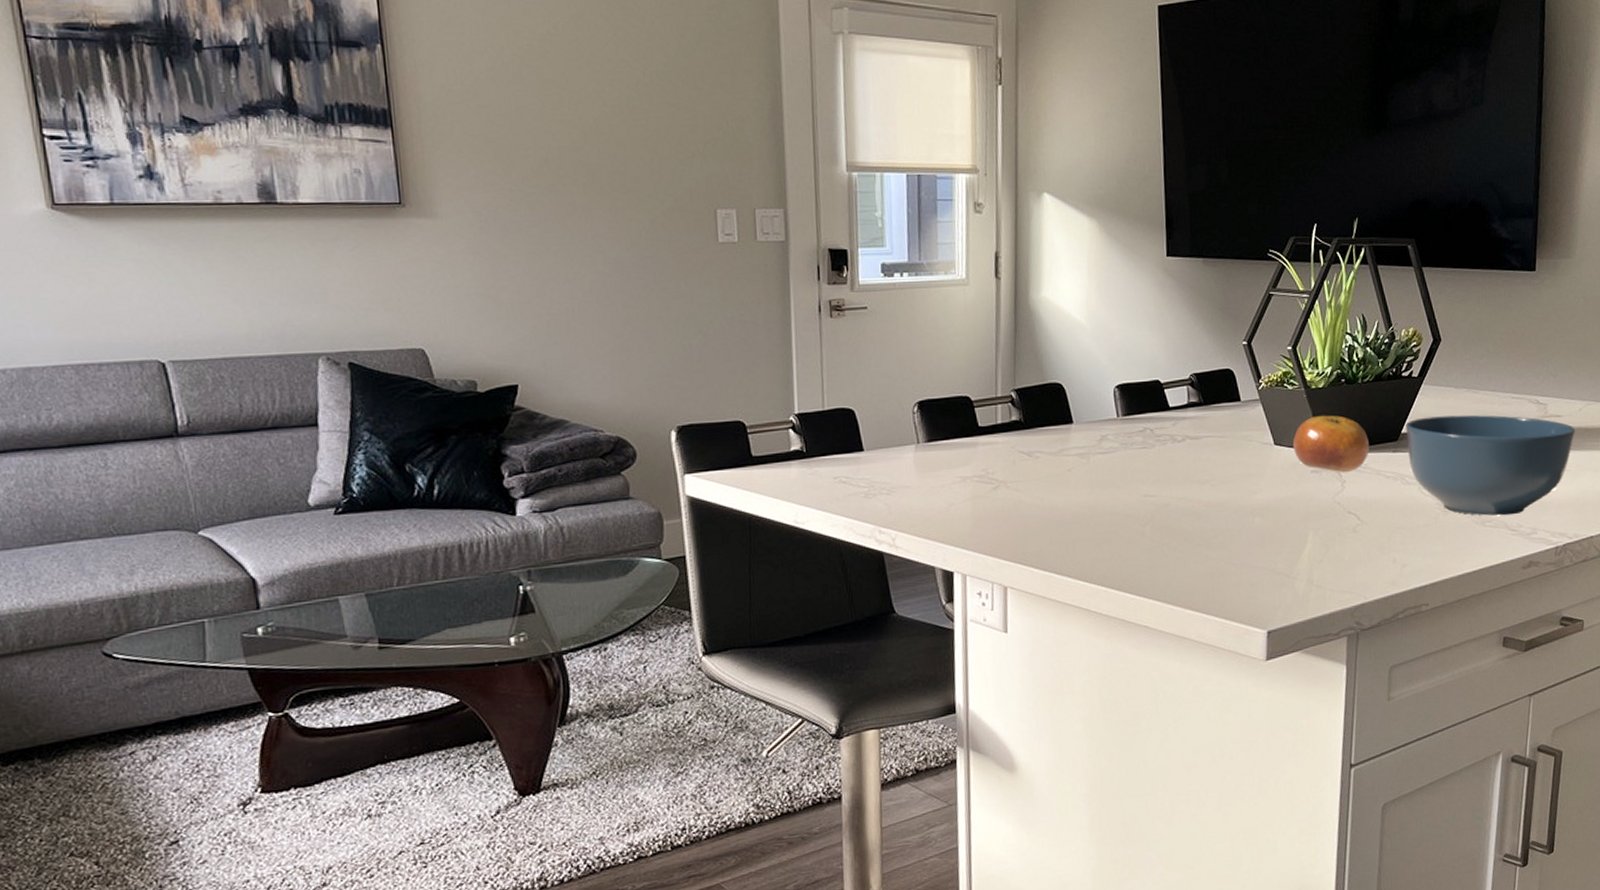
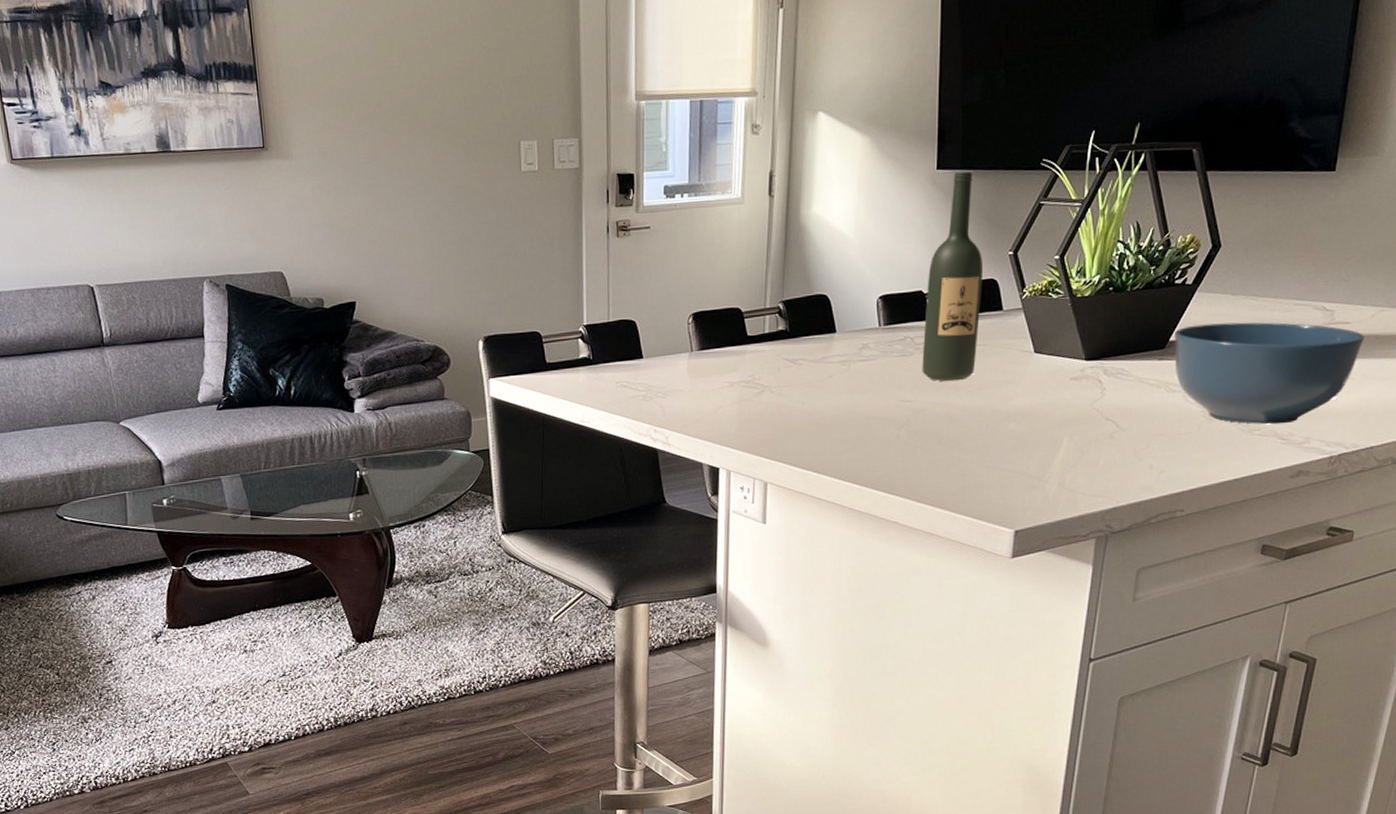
wine bottle: none [1163,260,1219,475] -> present [922,171,982,382]
fruit: present [1292,415,1369,473] -> none [1053,323,1134,381]

